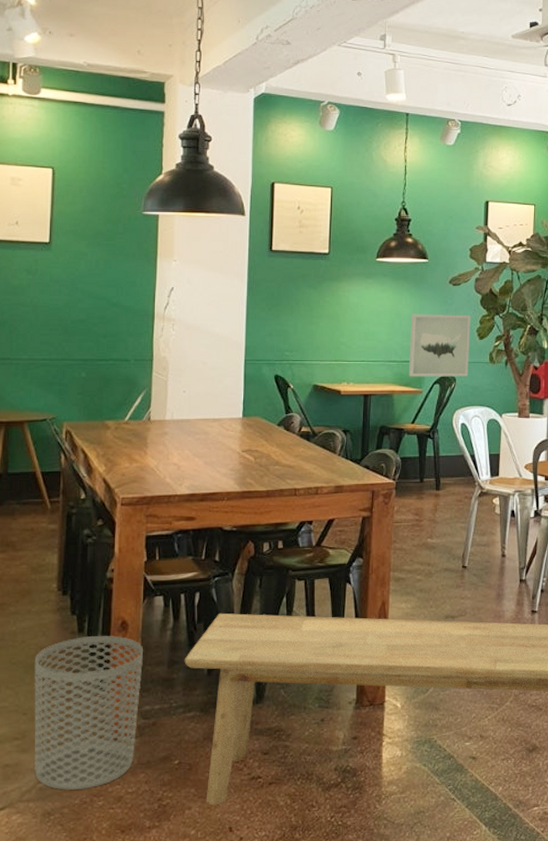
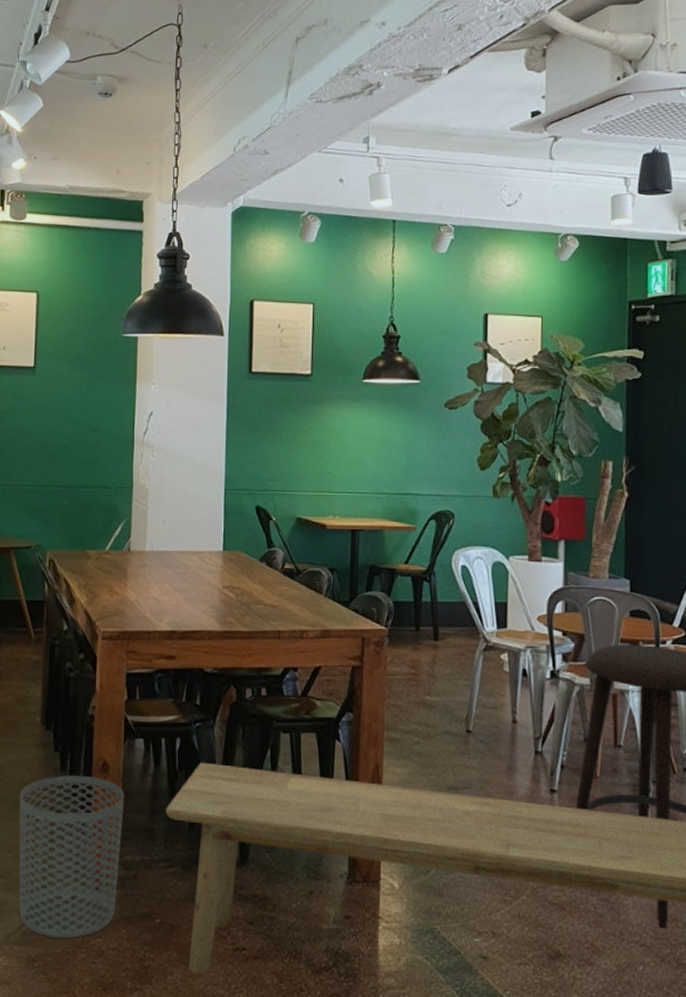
wall art: present [408,314,470,377] -> none [400,441,470,512]

